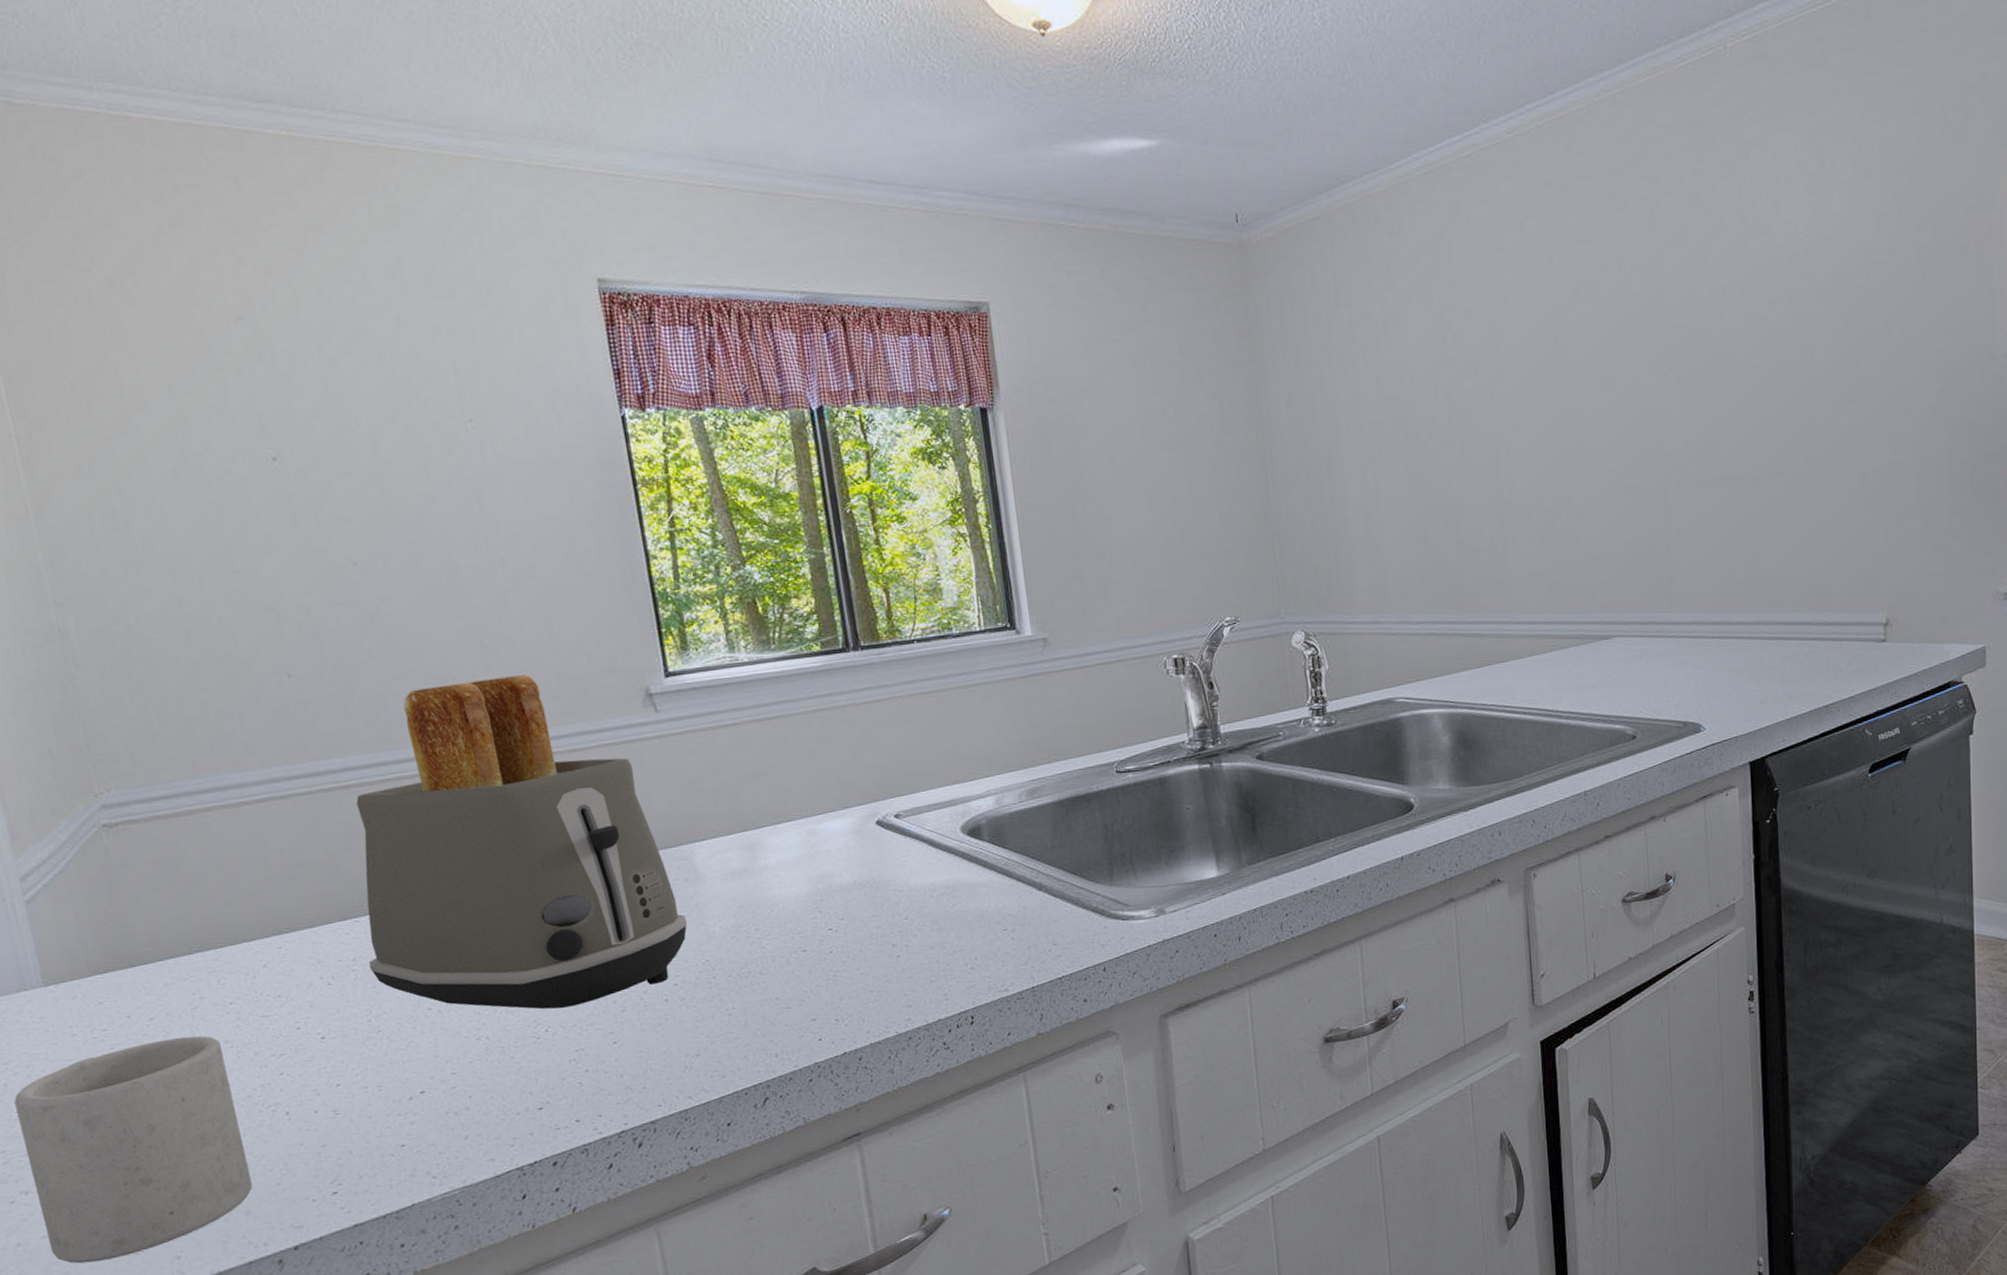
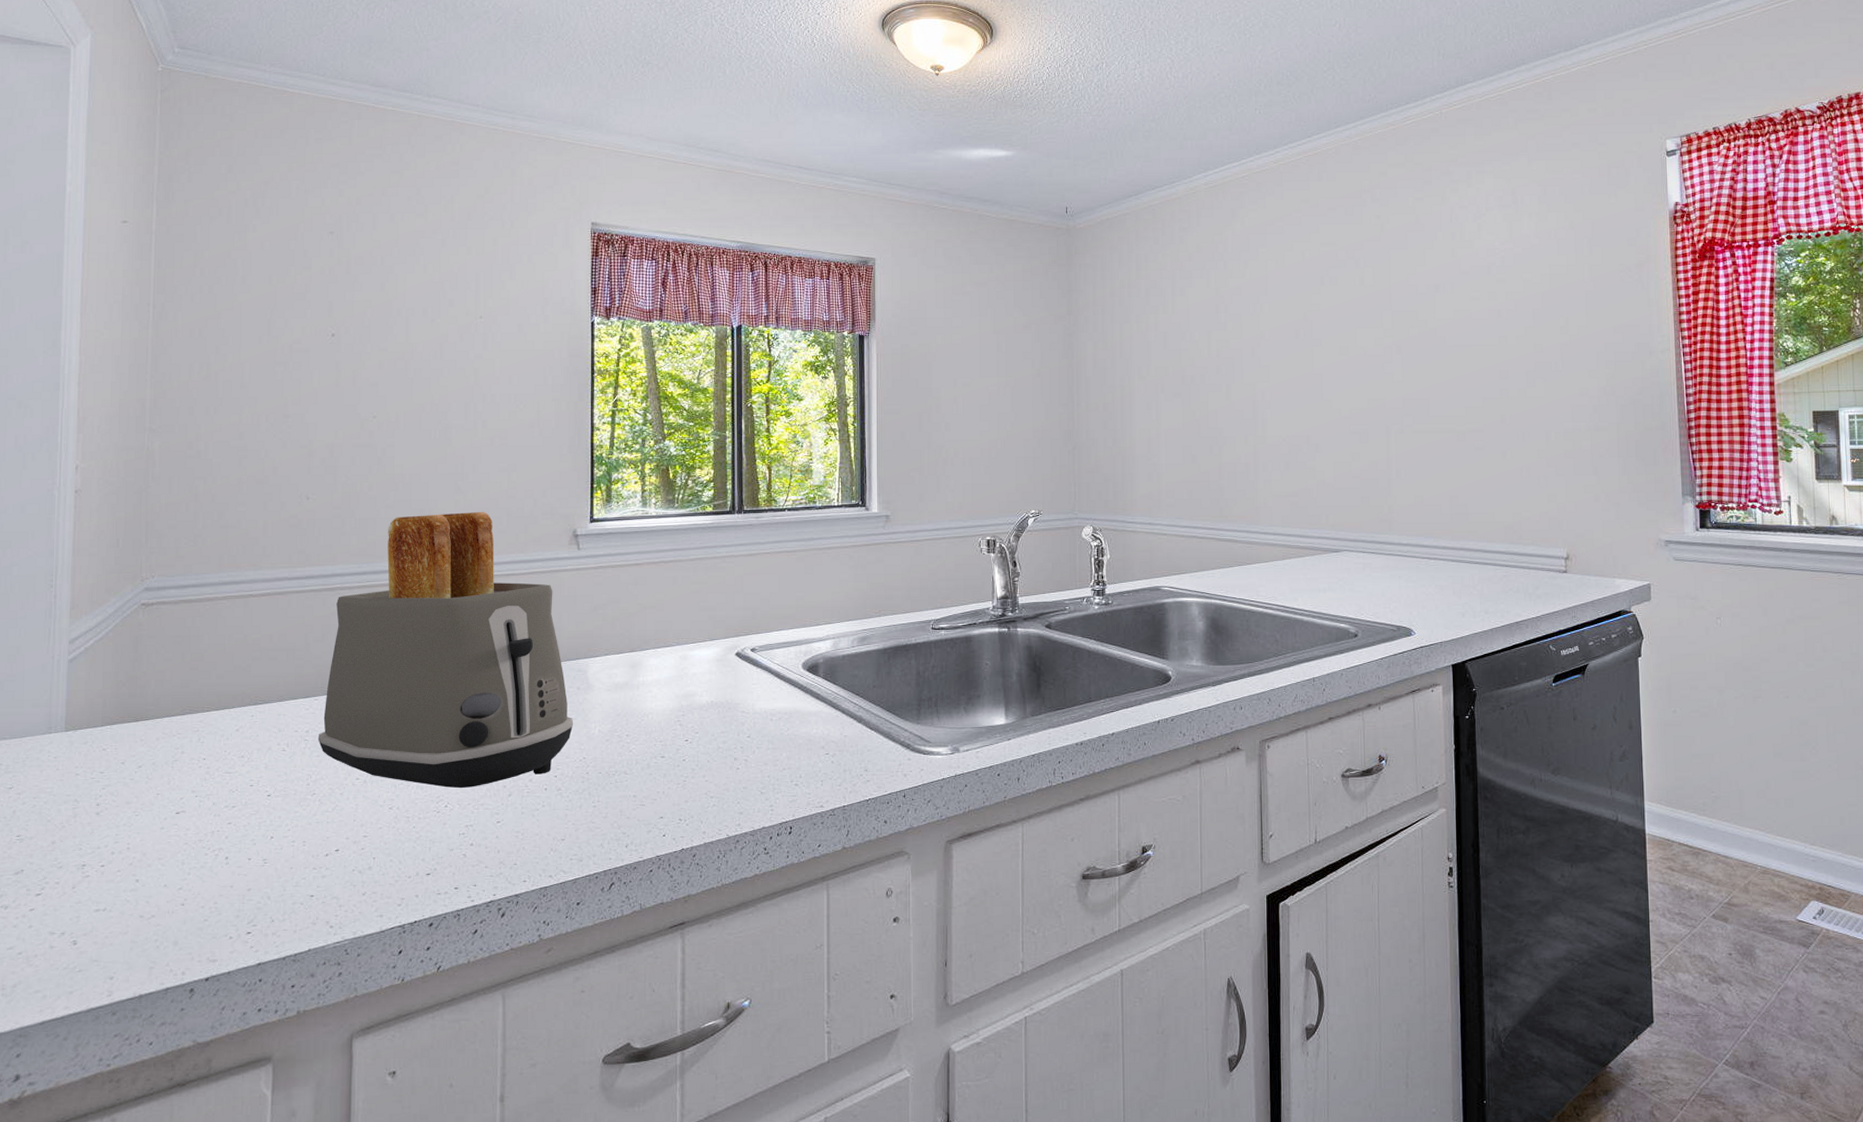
mug: present [14,1036,253,1264] -> none [13,784,188,975]

